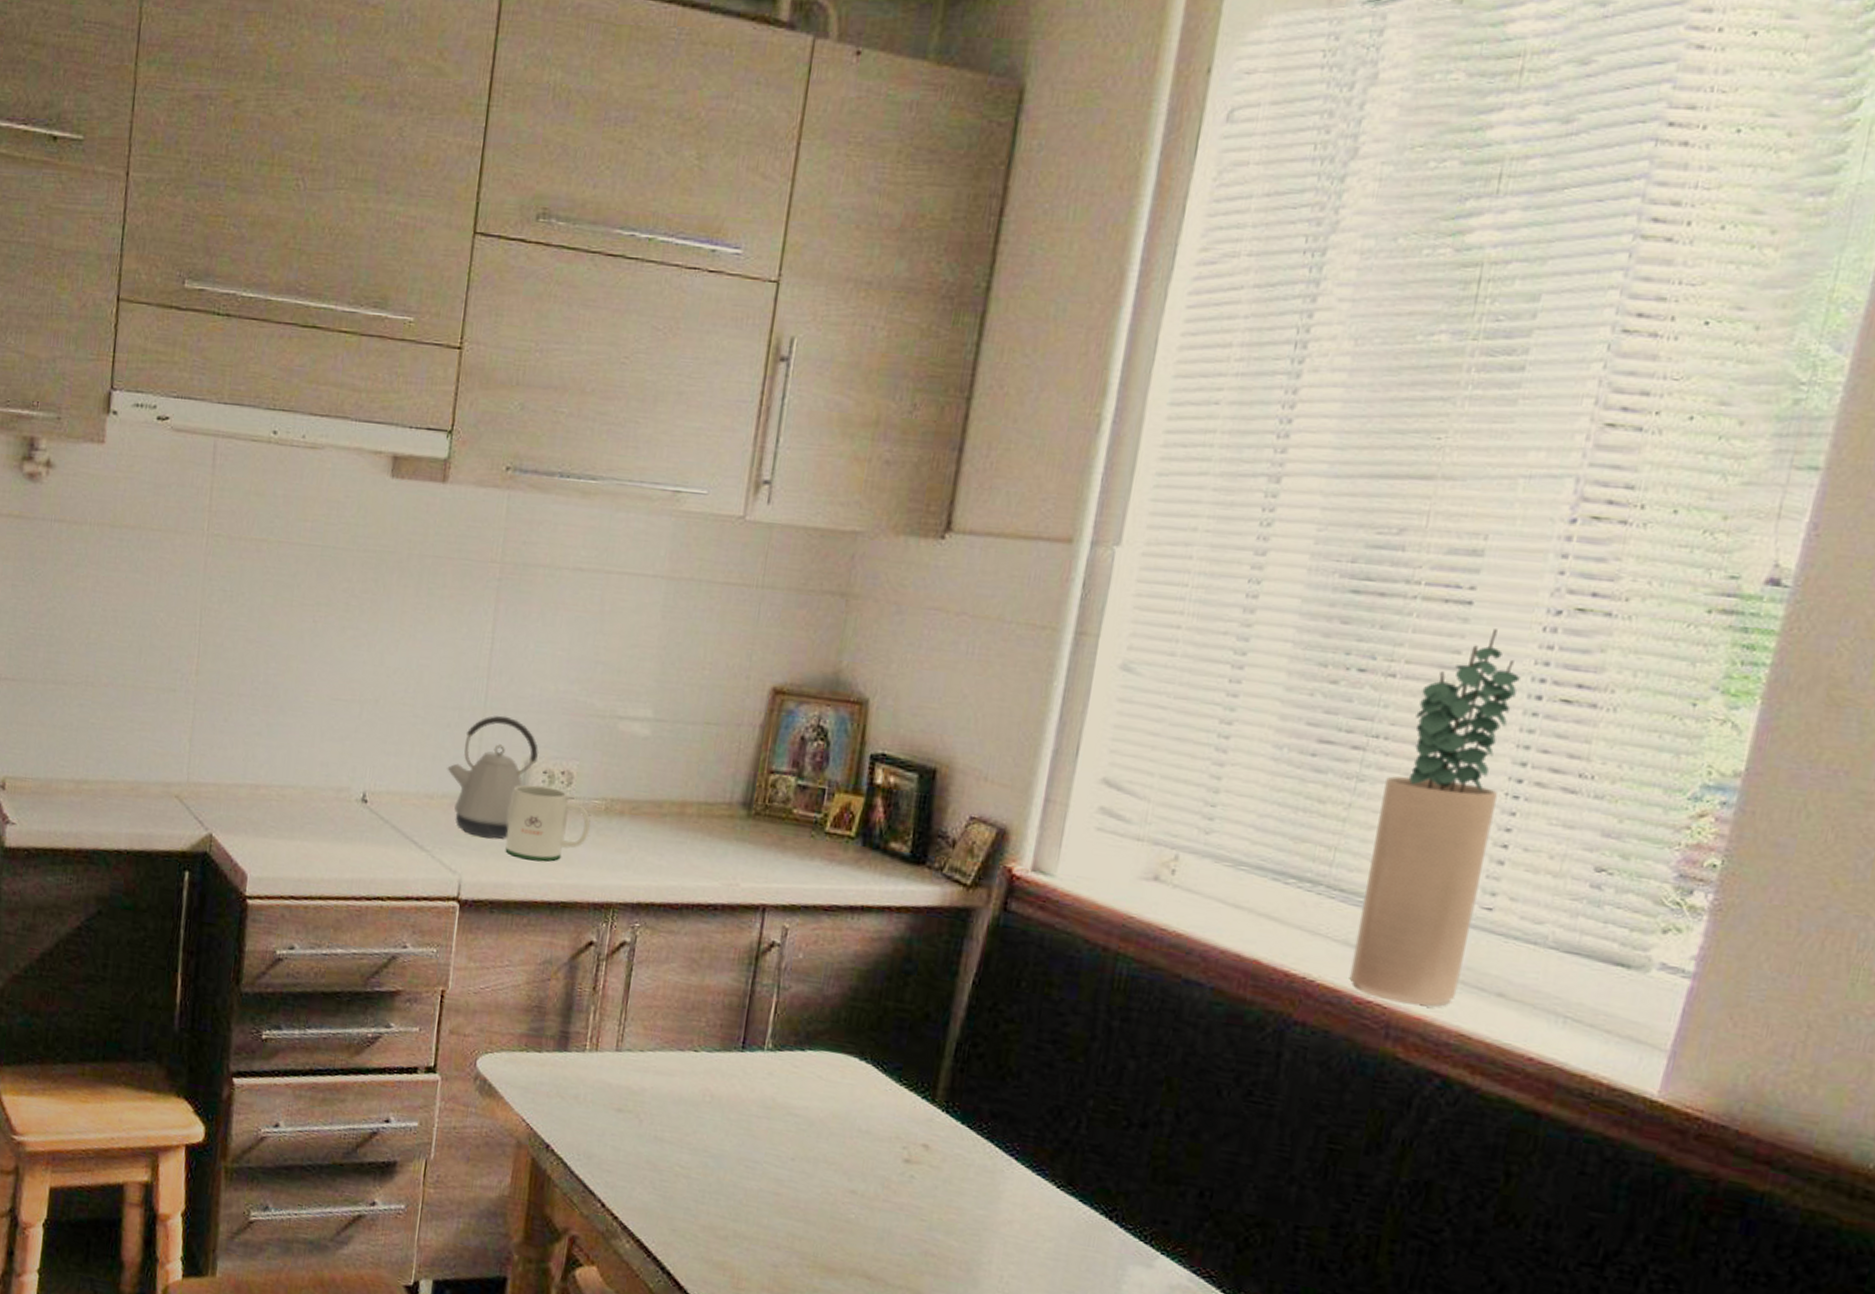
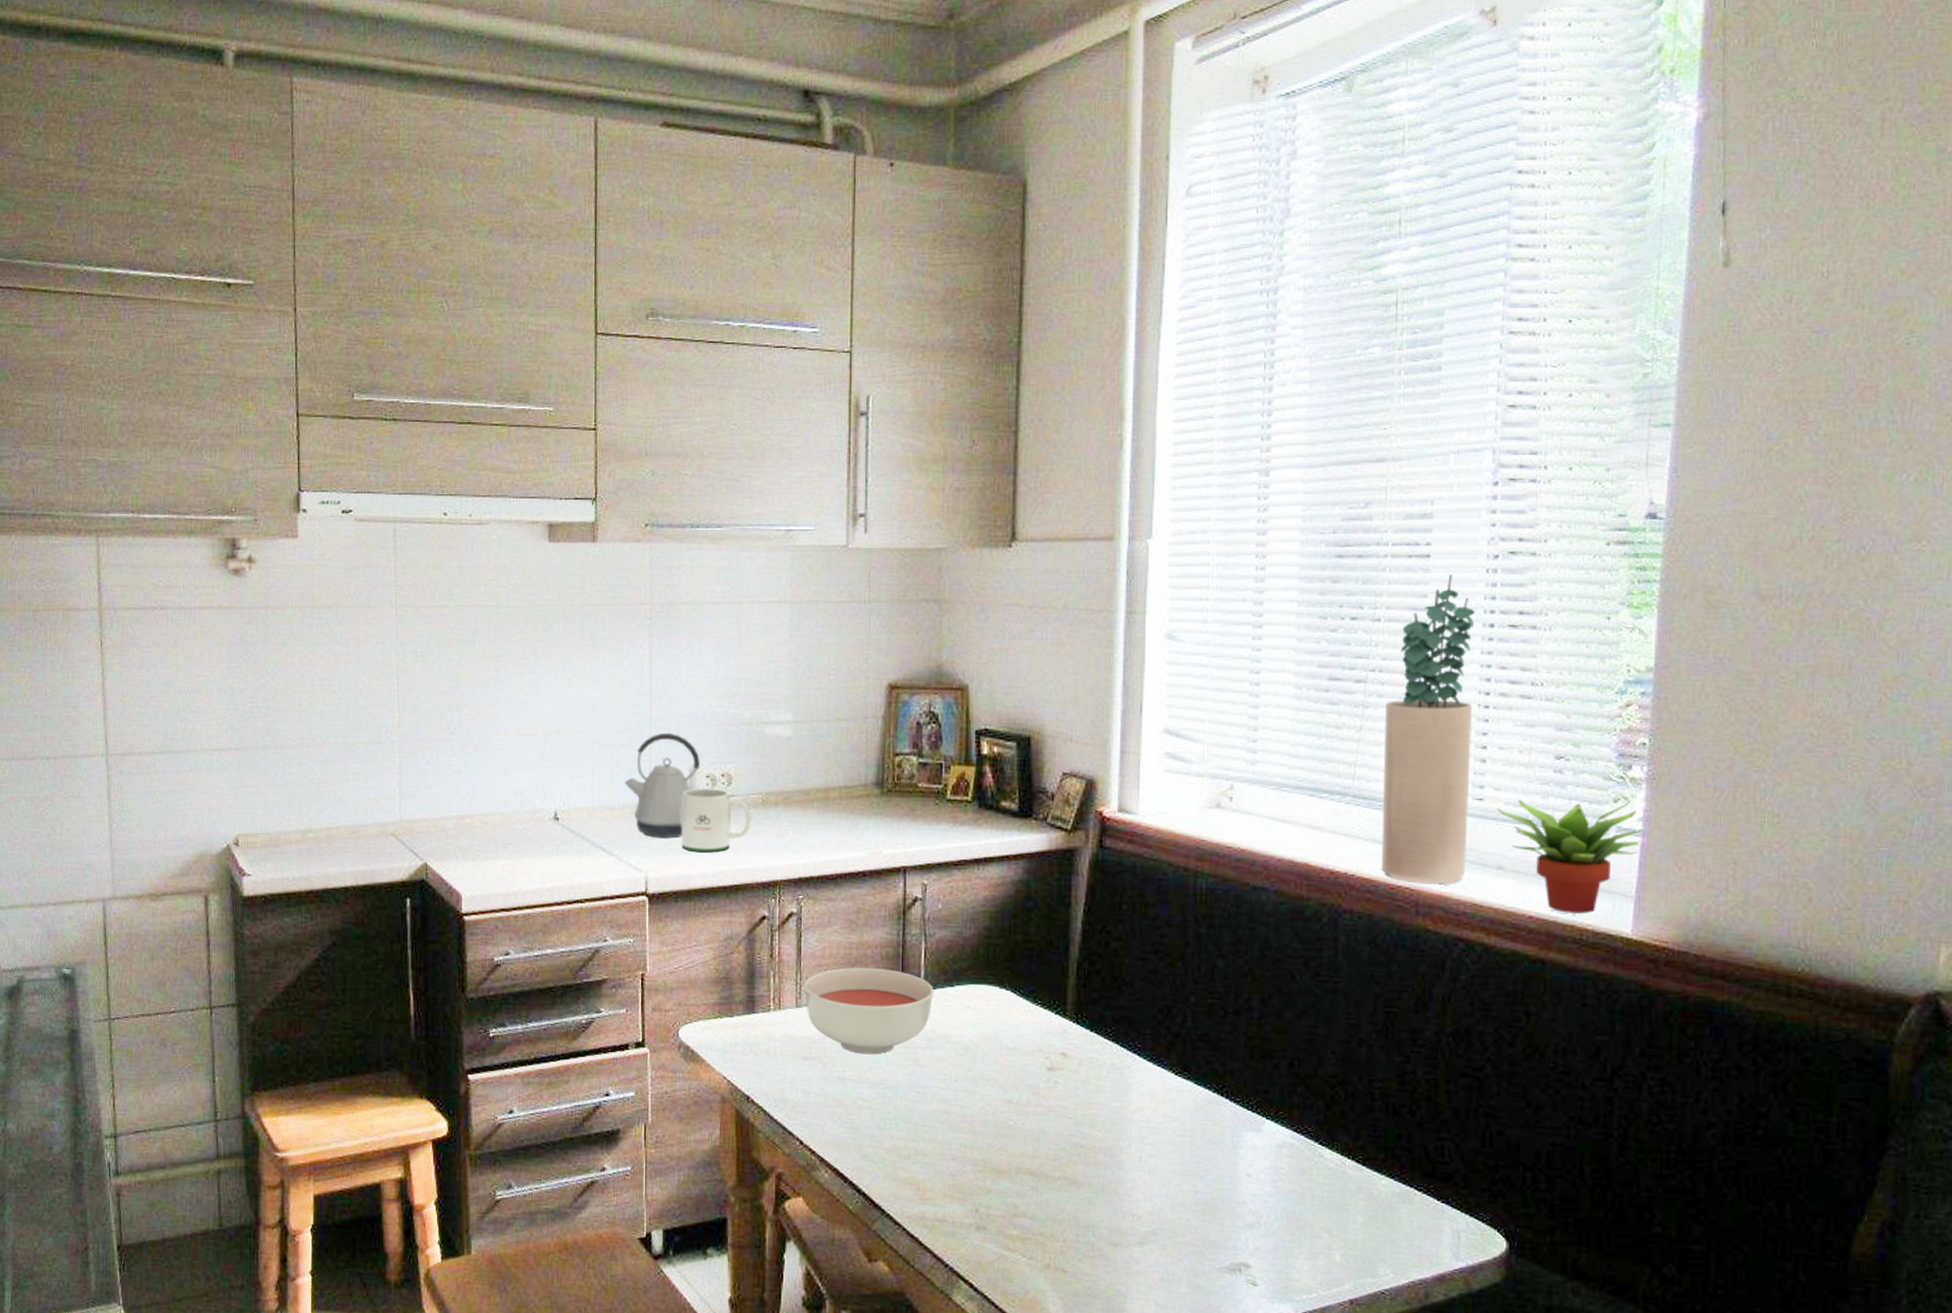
bowl: none [627,1012,781,1117] -> present [803,967,934,1055]
succulent plant: none [1509,915,1697,1064] -> present [1498,799,1644,914]

